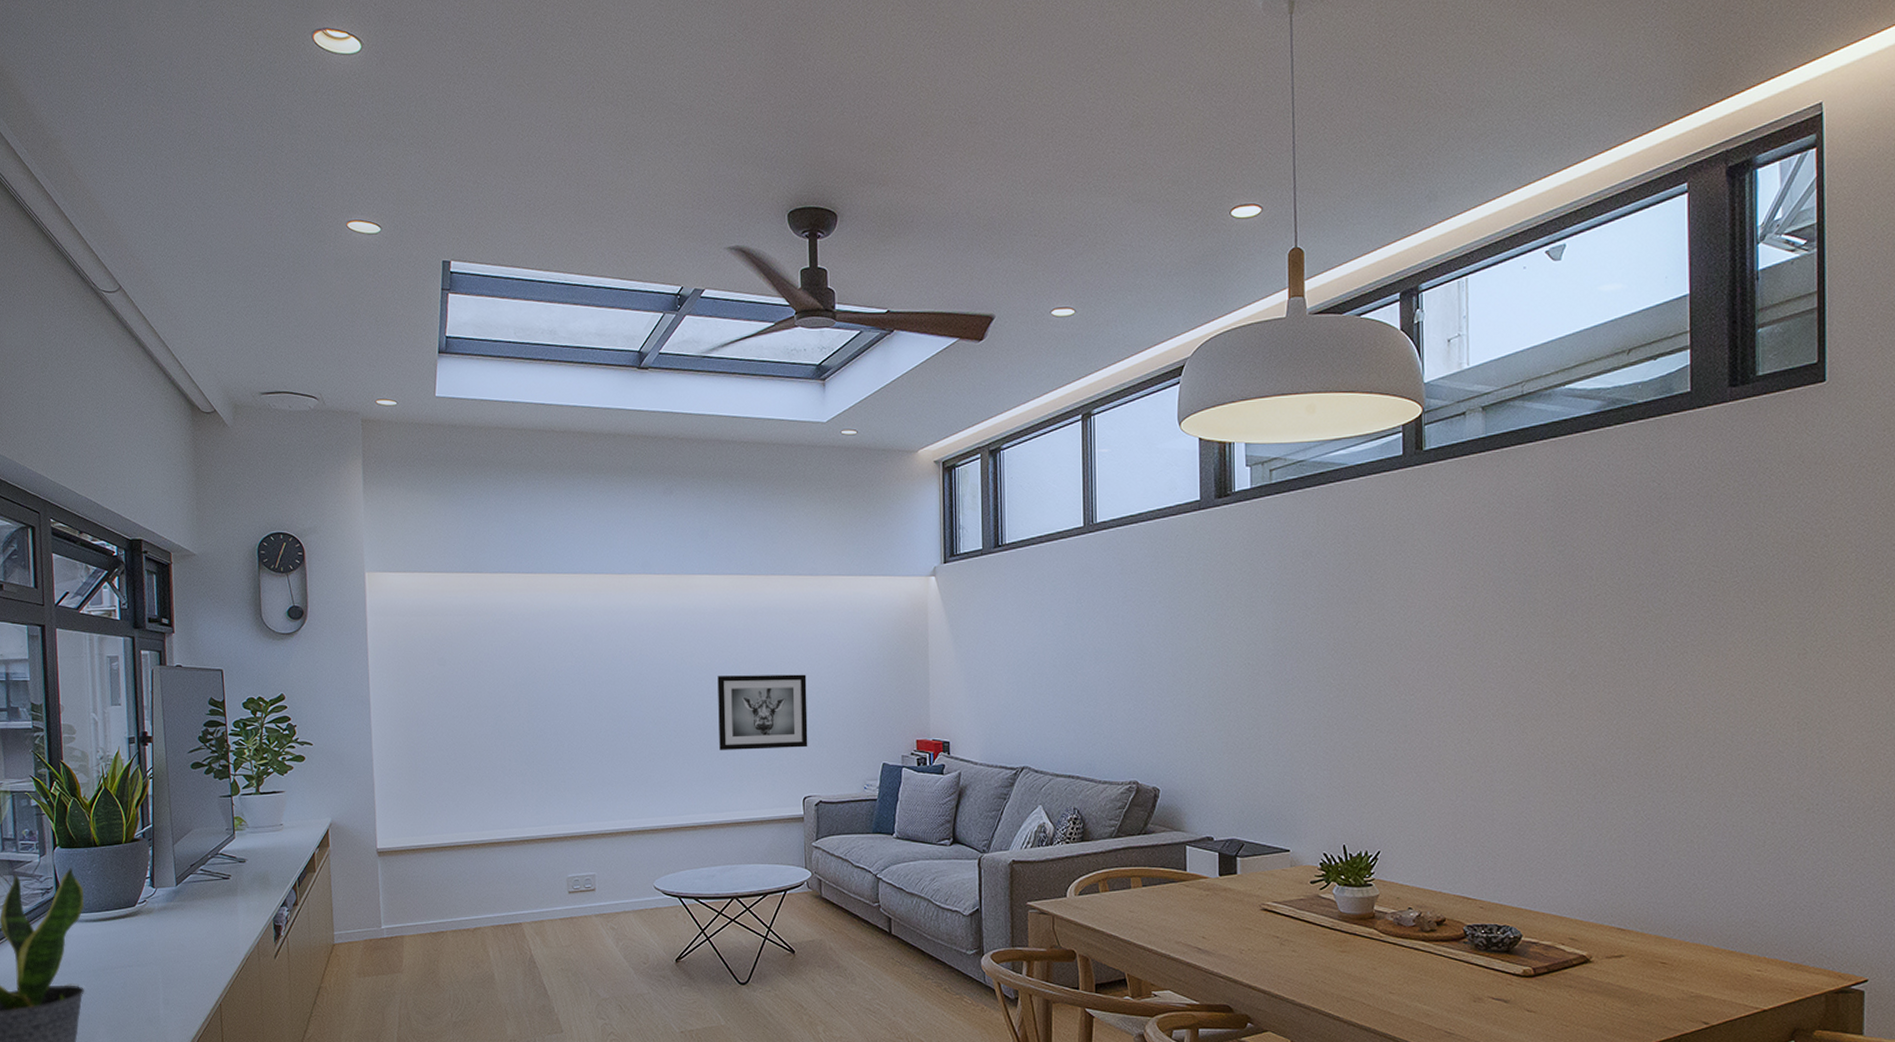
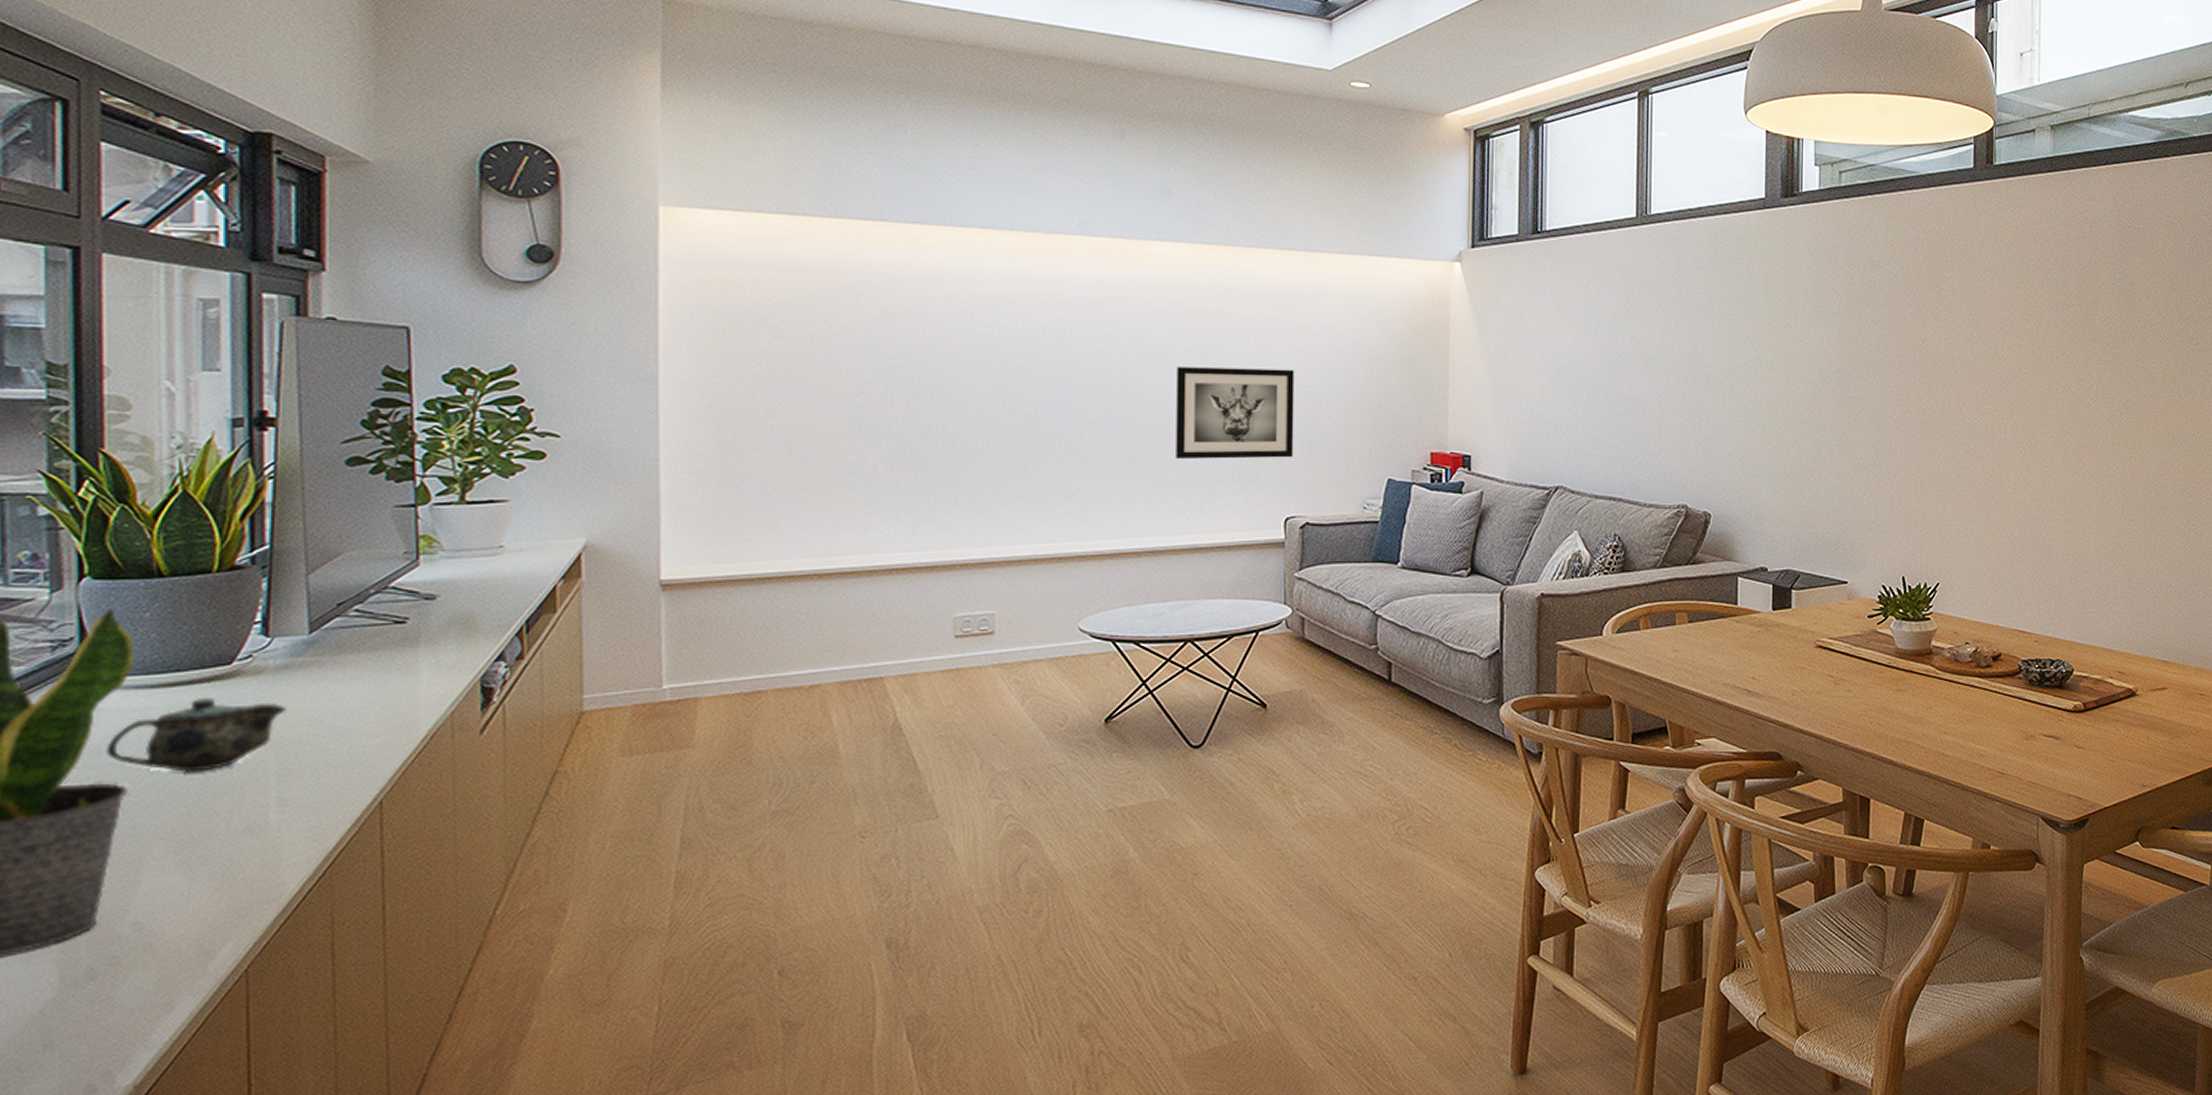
teapot: none [72,928,167,979] -> present [106,696,288,772]

